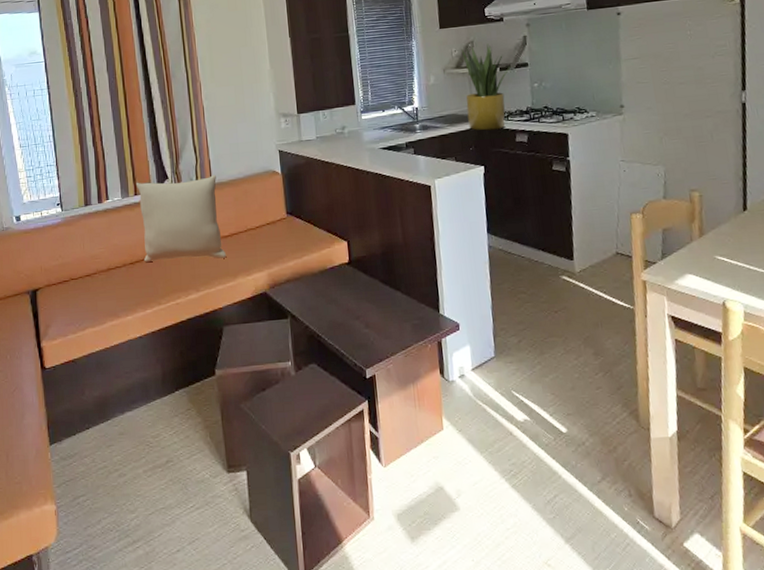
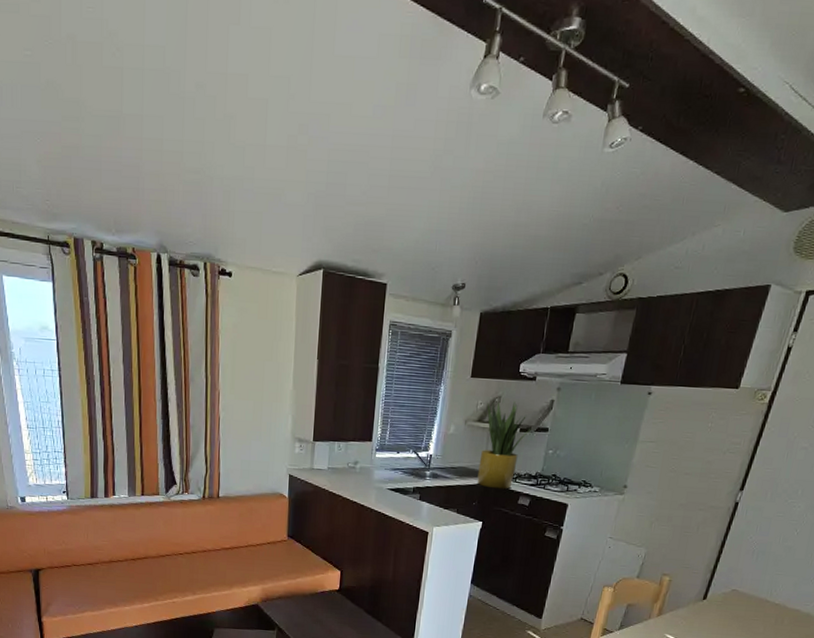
pillow: present [135,175,227,262] -> none [143,483,225,568]

